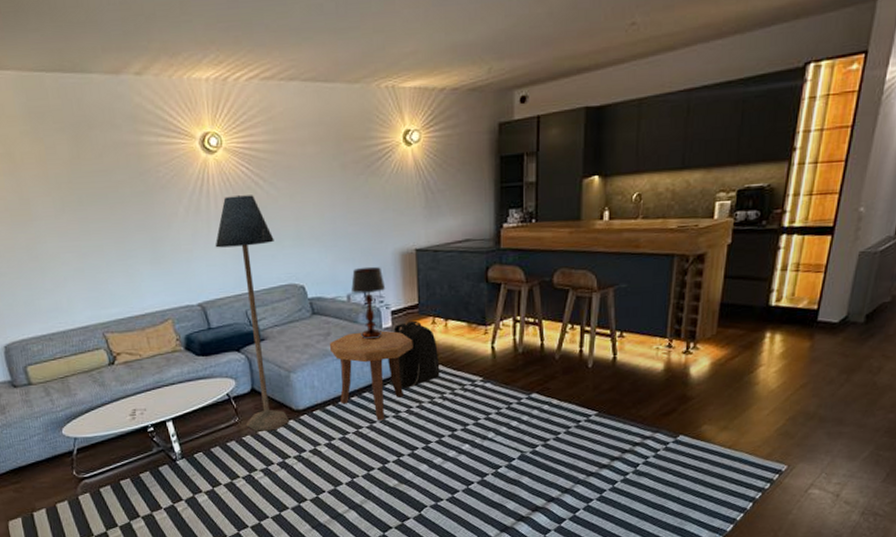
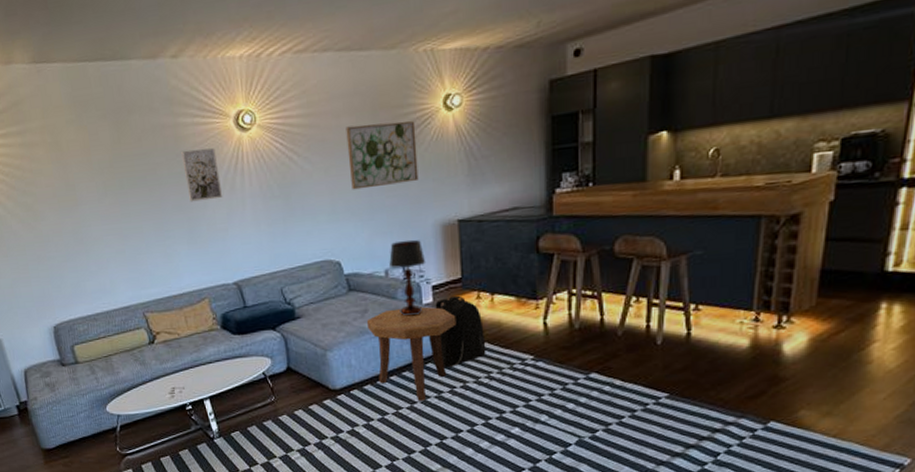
wall art: none [144,168,188,222] -> present [181,148,223,202]
floor lamp: present [215,194,289,432] -> none [250,170,326,411]
wall art: none [311,153,380,217] -> present [346,121,419,190]

